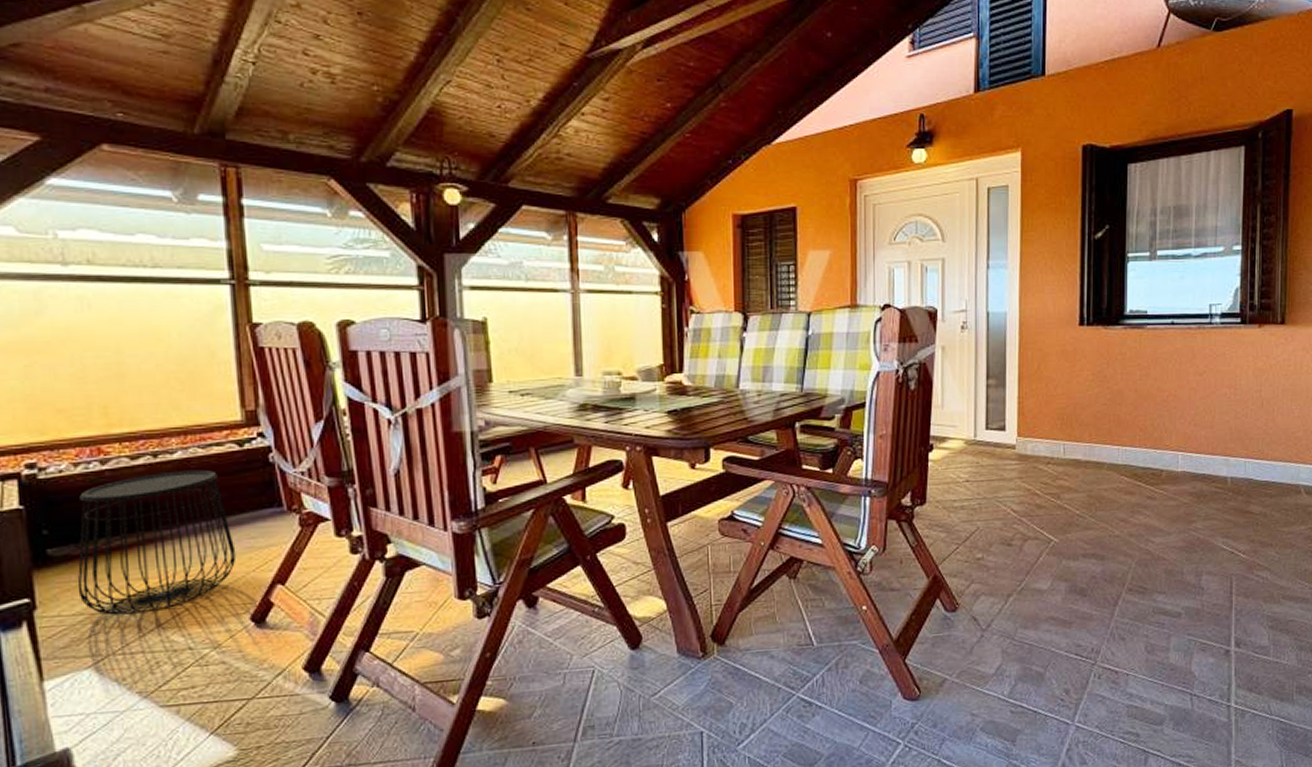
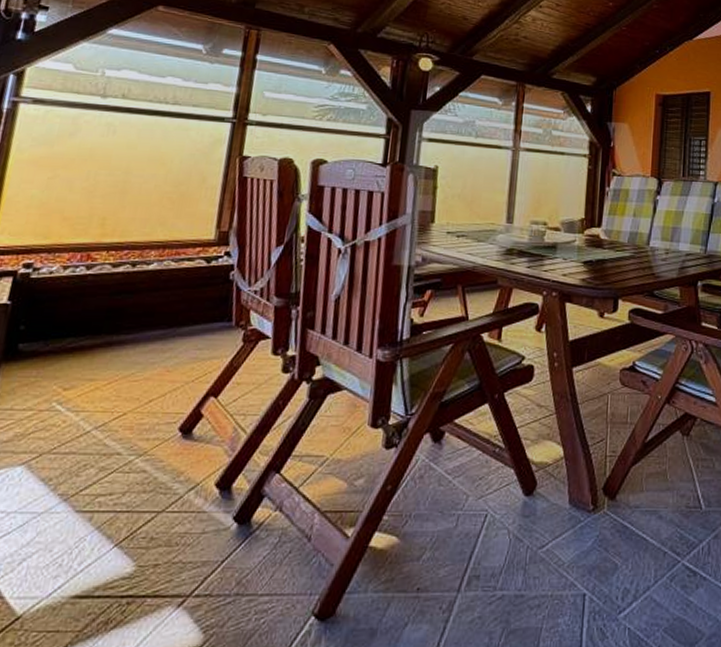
side table: present [77,470,237,615] -> none [34,280,182,414]

